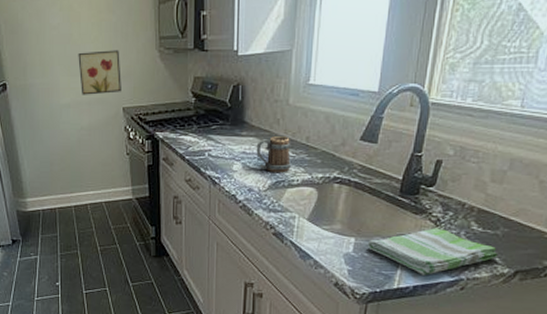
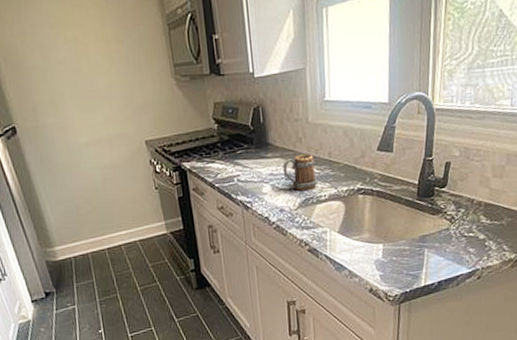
wall art: present [78,50,121,95] -> none [90,81,142,132]
dish towel: present [367,228,498,276] -> none [394,225,505,271]

